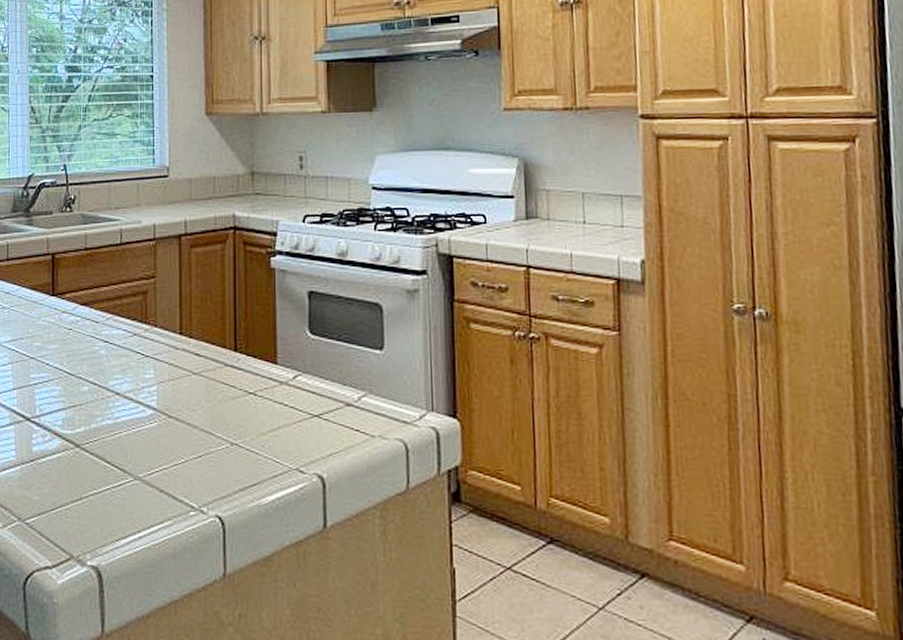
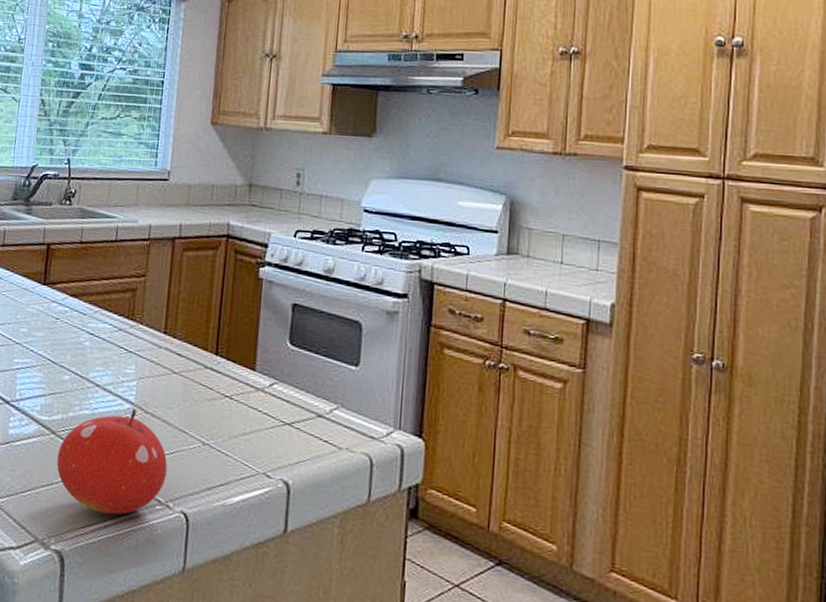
fruit: none [84,414,197,525] -> present [56,408,168,515]

